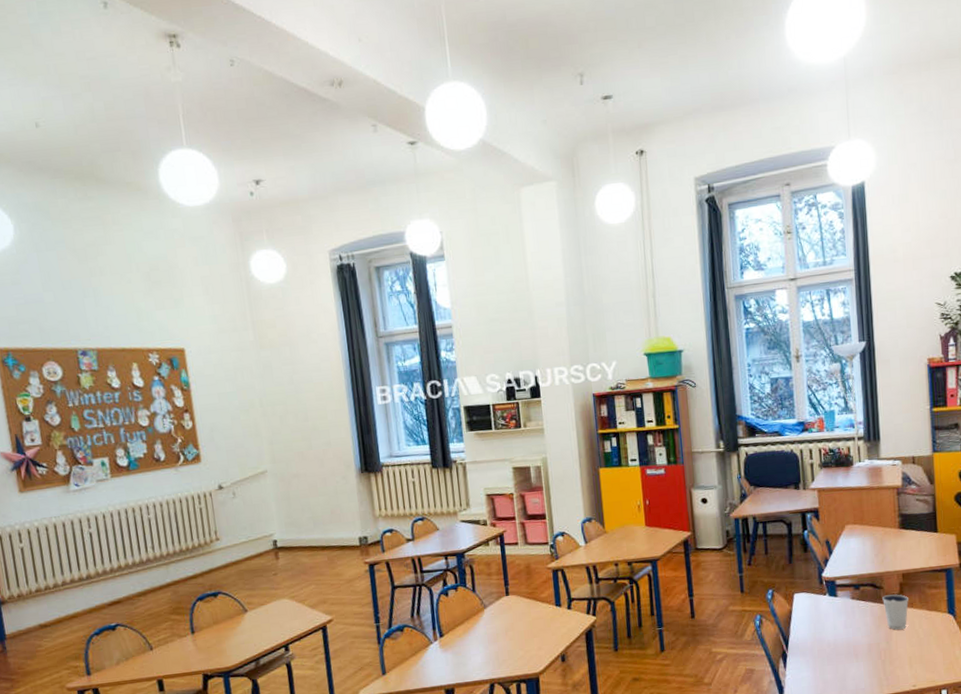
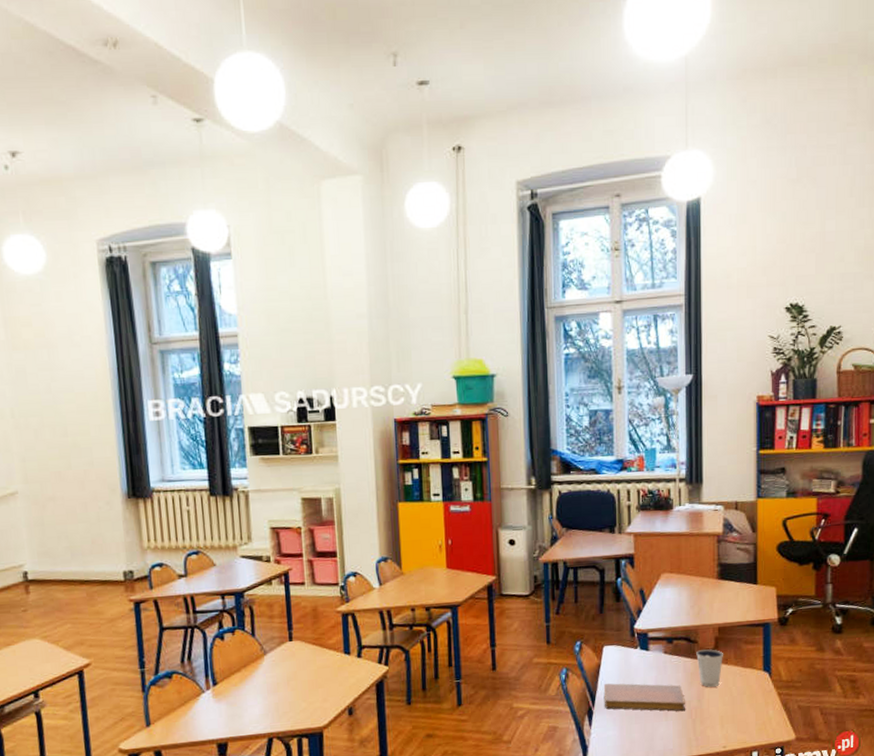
notebook: none [796,627,876,653] -> present [603,683,686,712]

